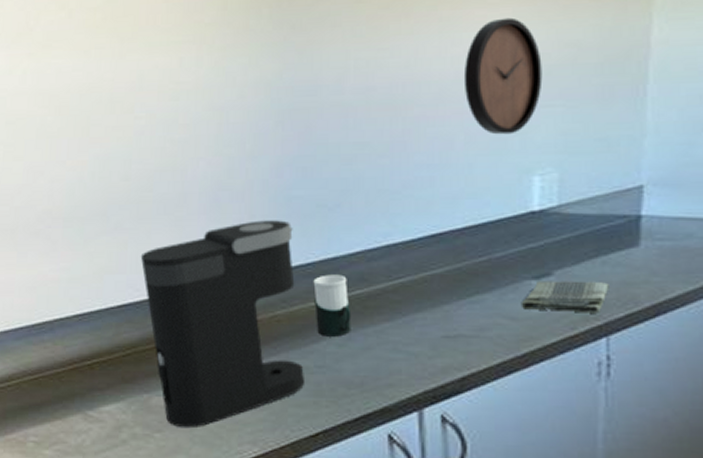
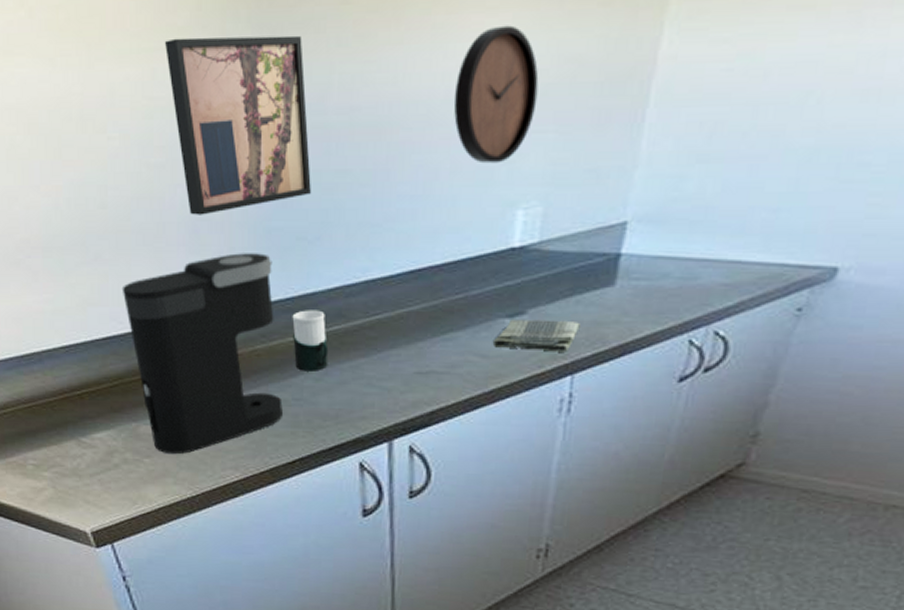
wall art: none [192,28,330,186] -> present [164,35,311,215]

